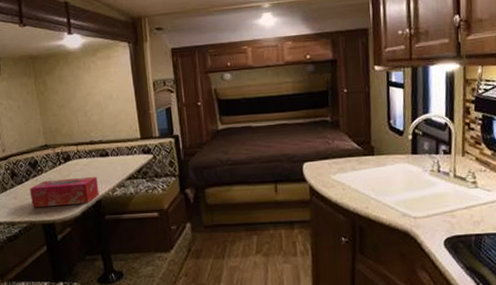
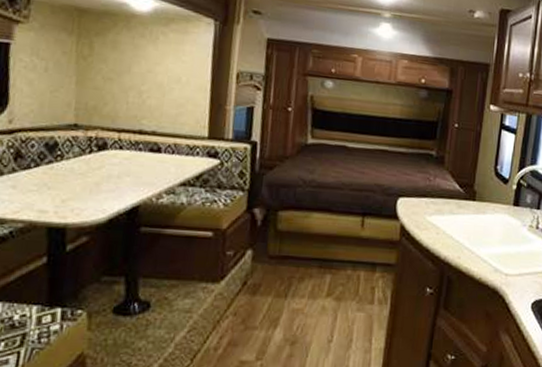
tissue box: present [29,177,99,208] -> none [36,170,140,209]

